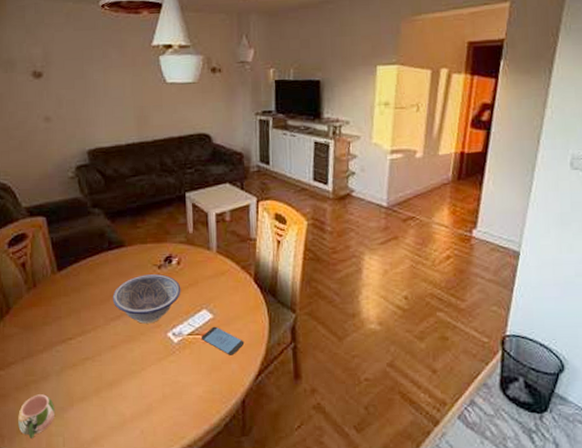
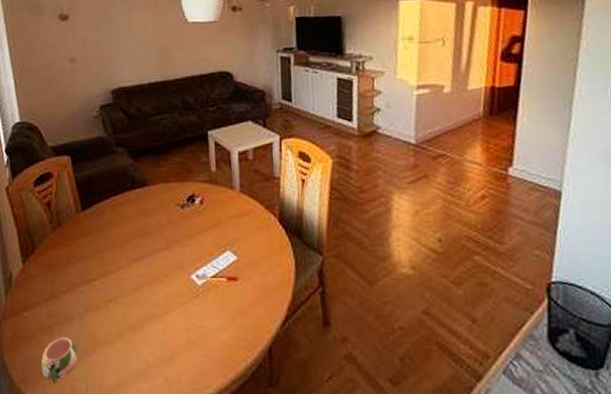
decorative bowl: present [112,274,181,324] -> none [135,214,205,265]
smartphone: present [201,326,245,355] -> none [226,269,270,300]

